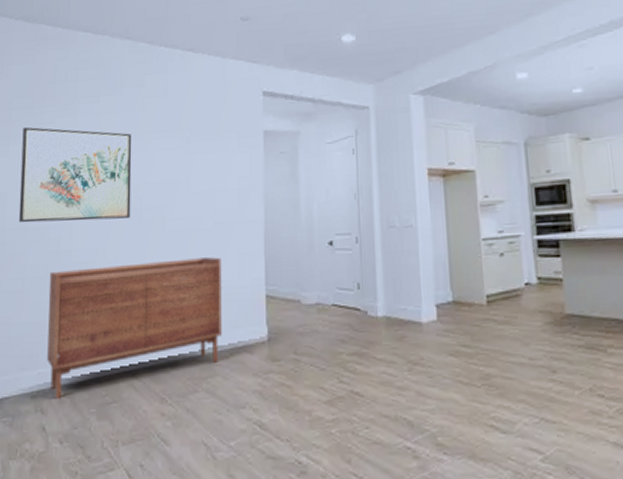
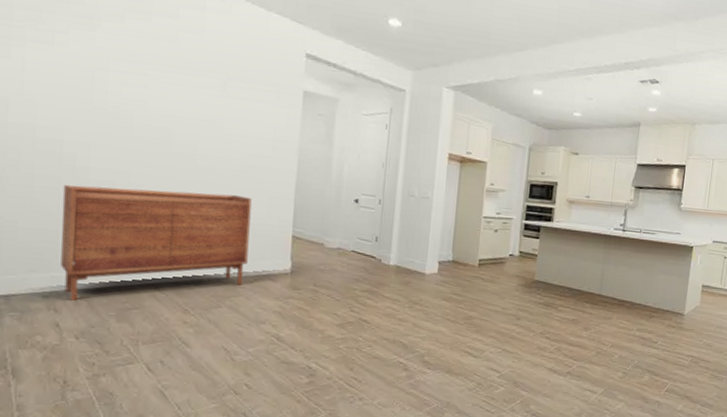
wall art: present [18,126,132,223] -> none [24,30,163,147]

